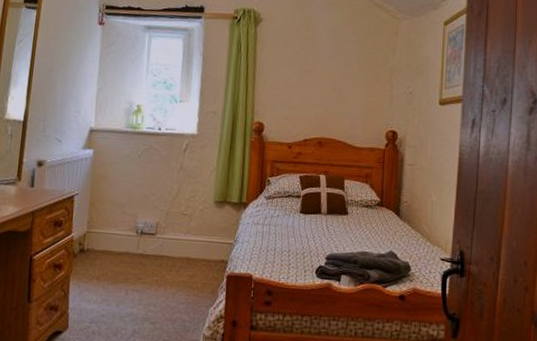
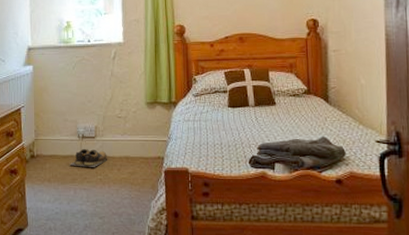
shoes: none [123,245,167,267] -> present [69,148,107,167]

